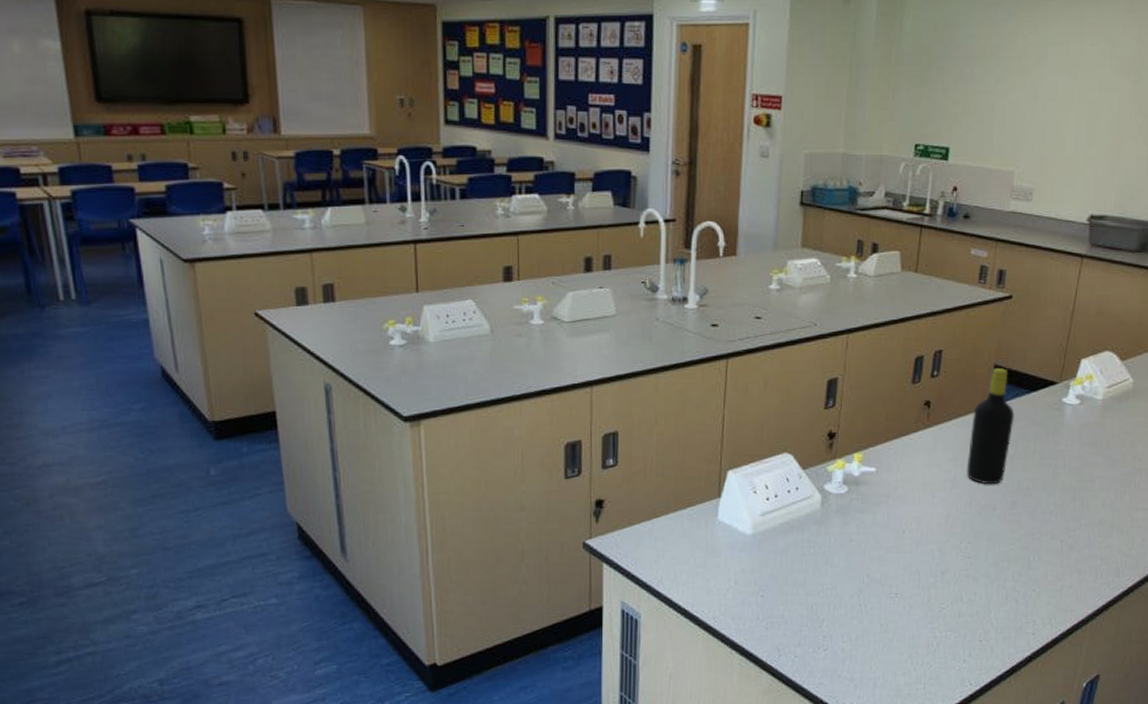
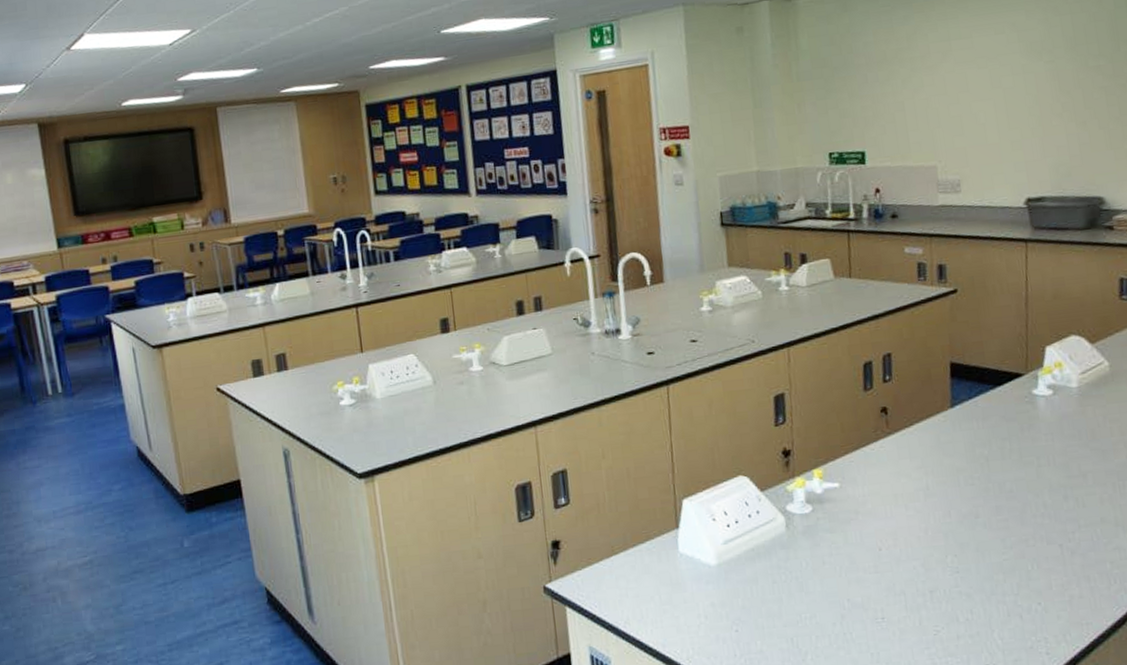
bottle: present [966,368,1015,485] -> none [935,365,983,491]

